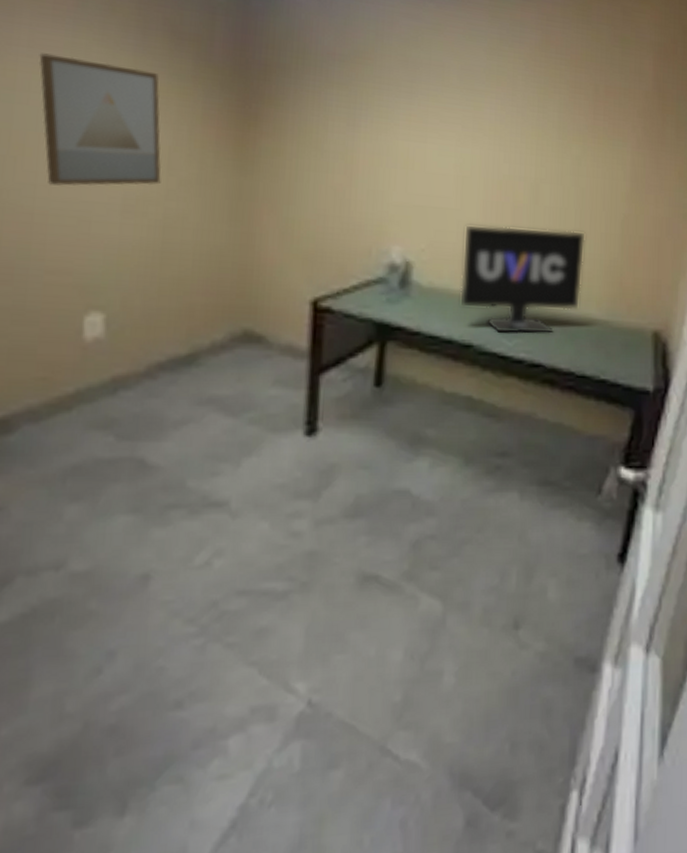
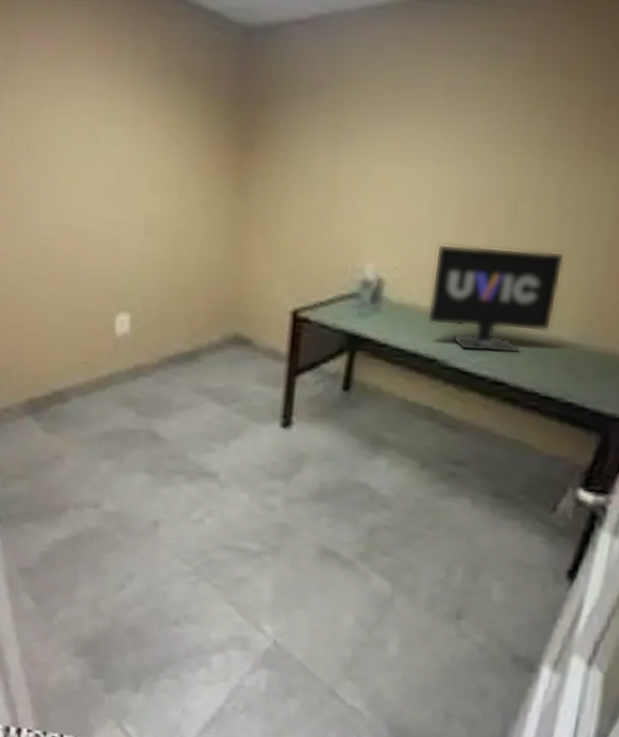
wall art: present [38,53,162,186] -> none [85,98,175,209]

